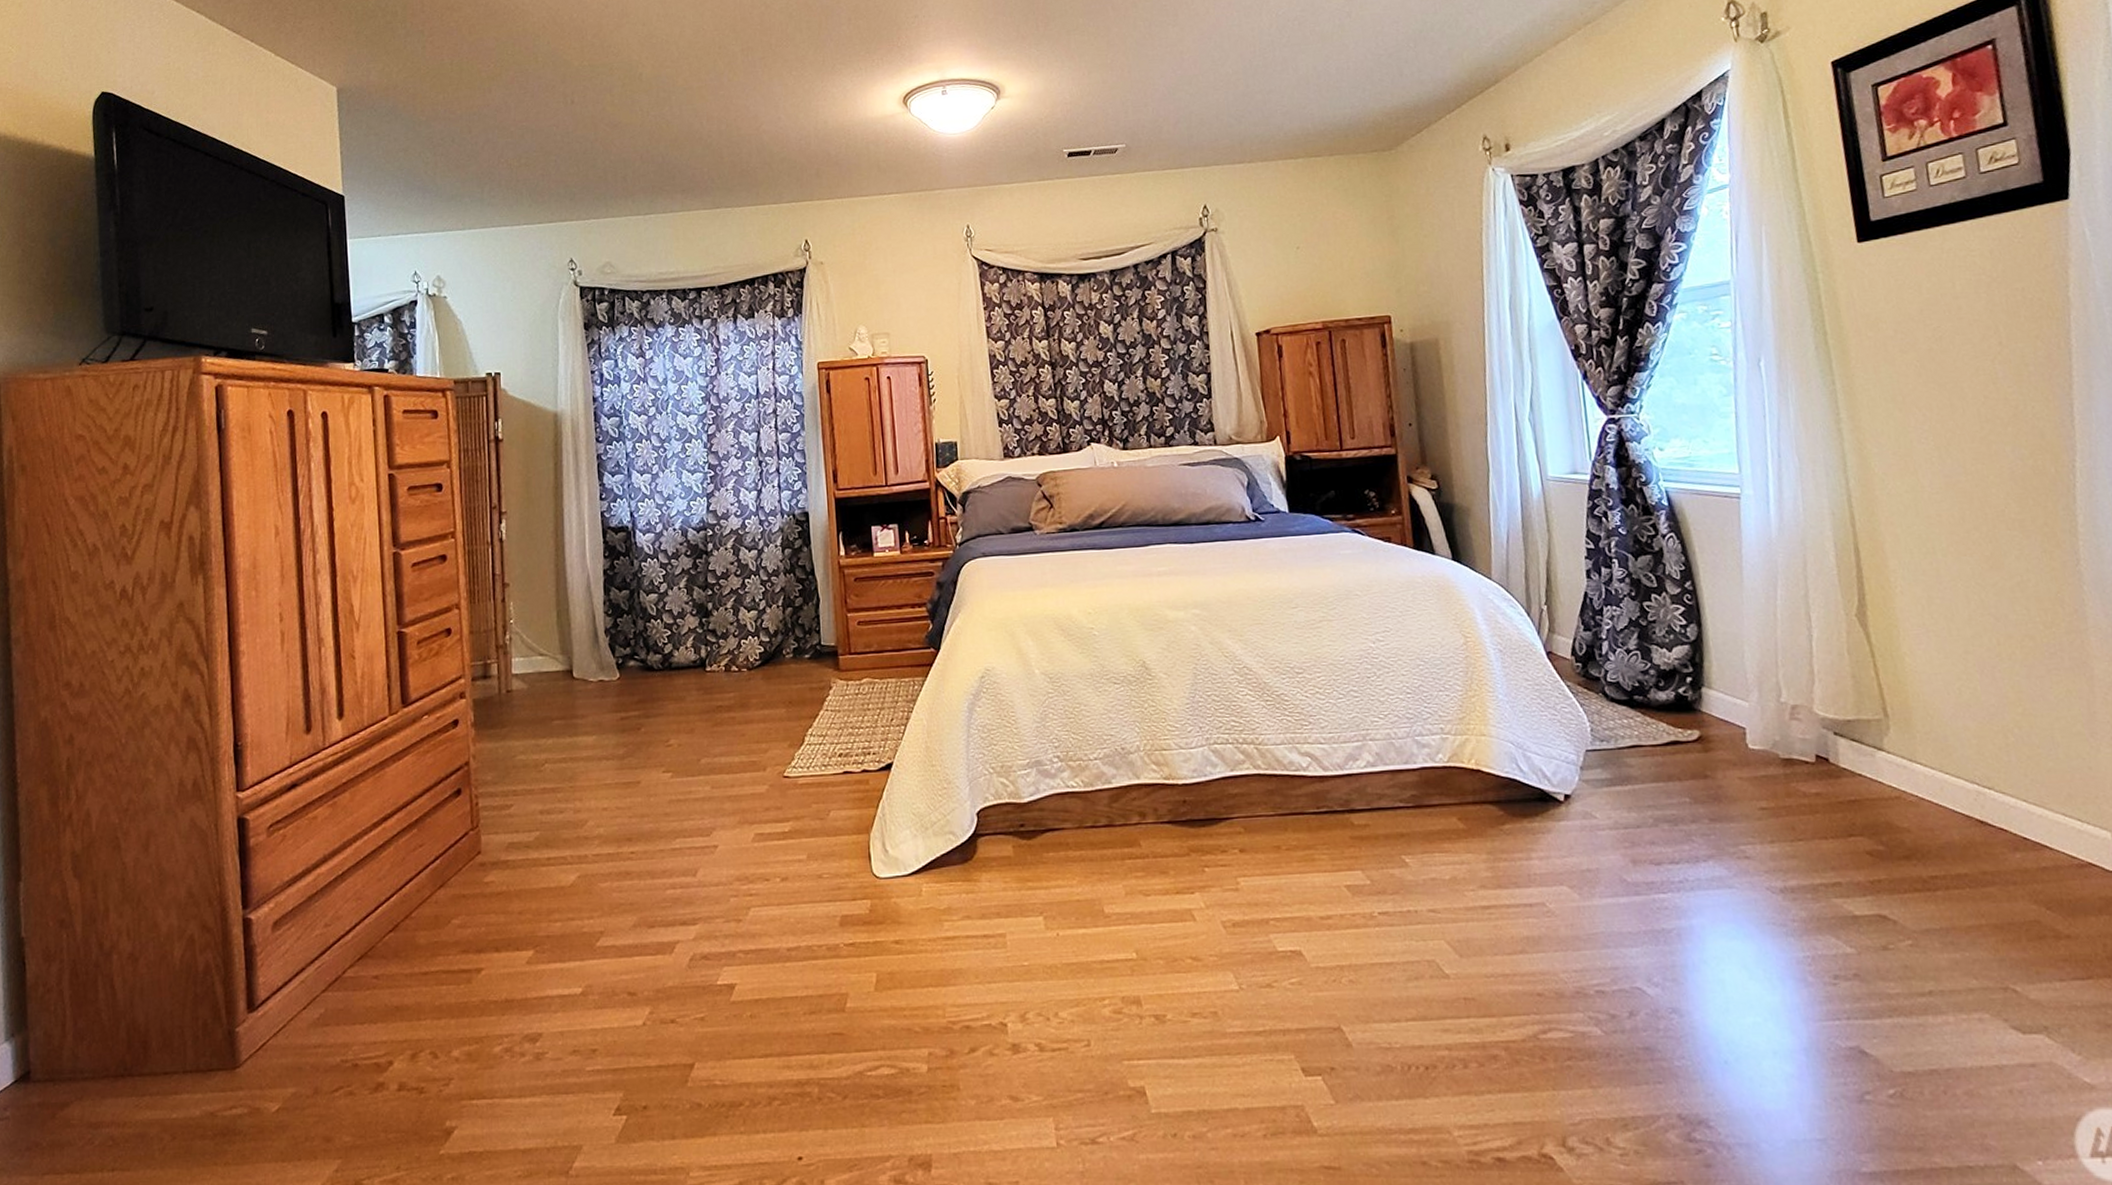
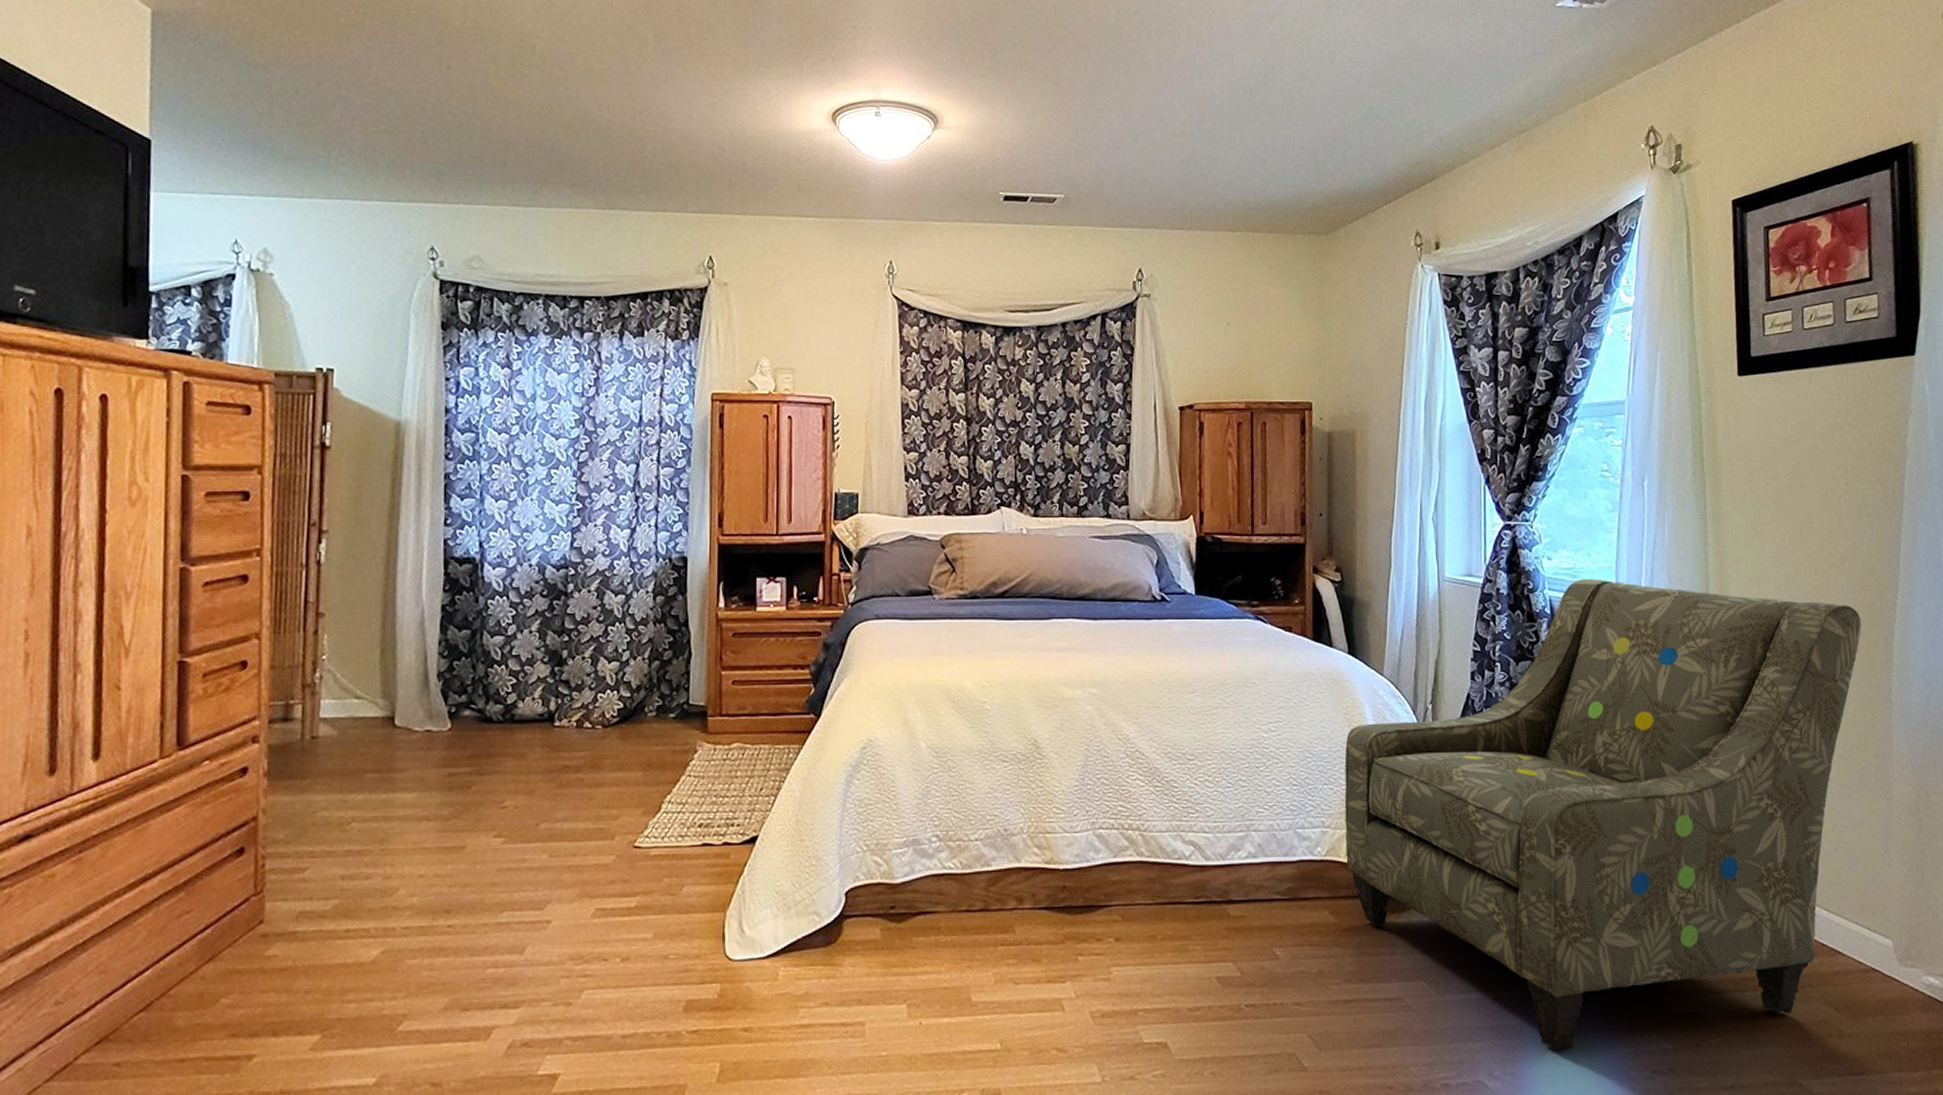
armchair: none [1458,466,2036,955] -> present [1344,578,1862,1050]

